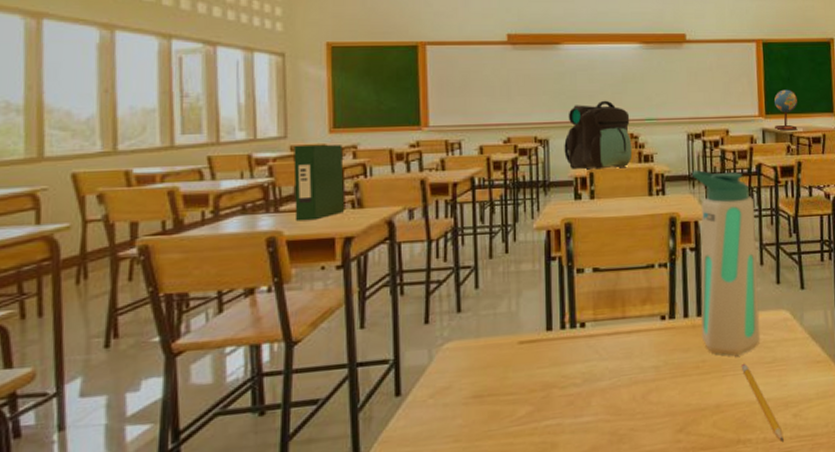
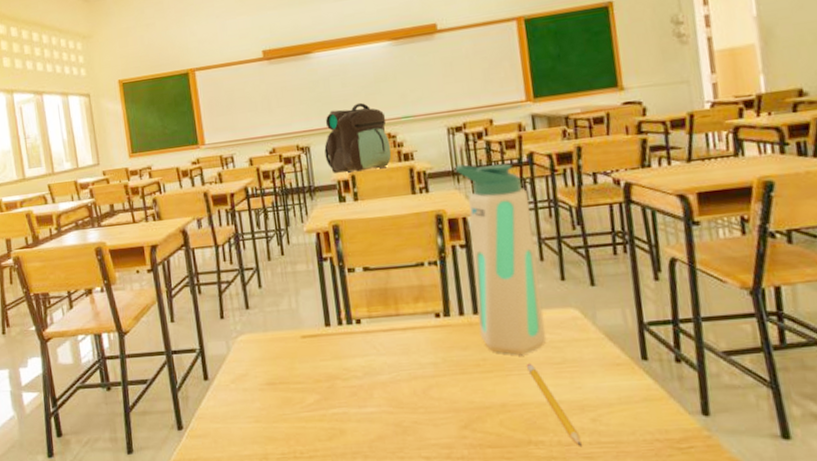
binder: present [293,144,344,222] -> none [105,167,148,234]
globe: present [774,89,798,131] -> none [543,67,574,115]

